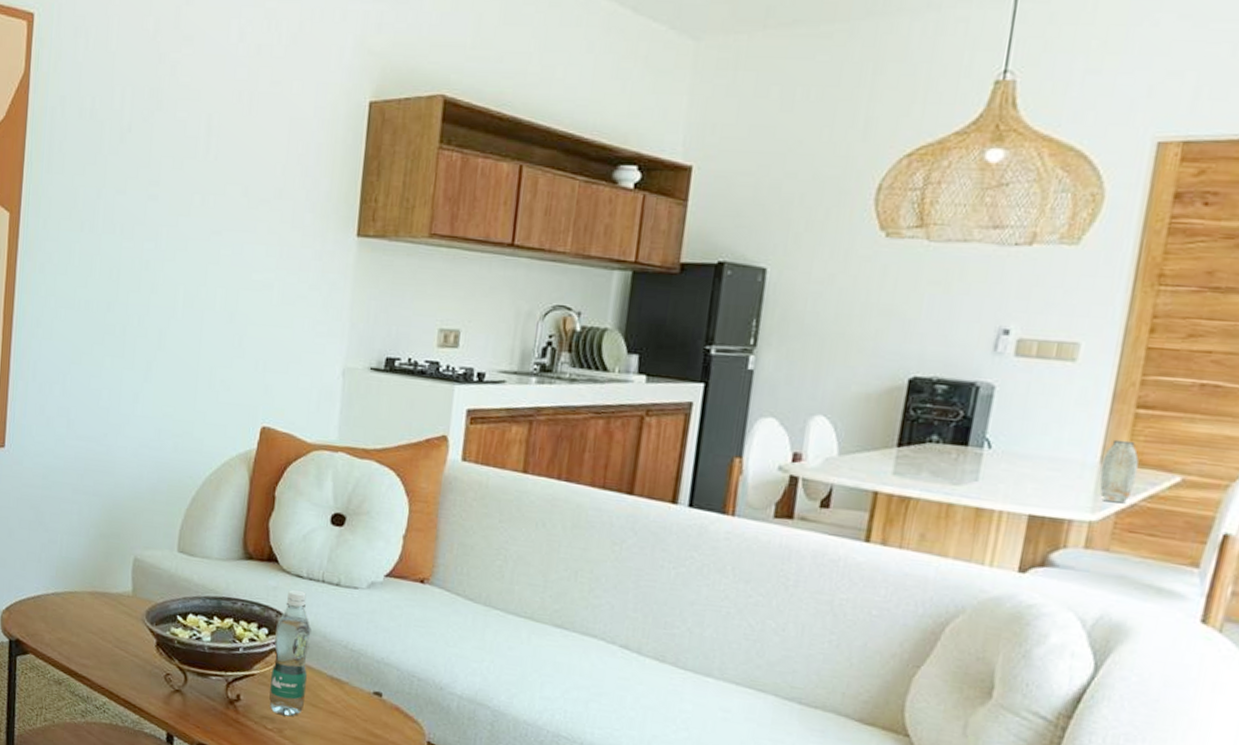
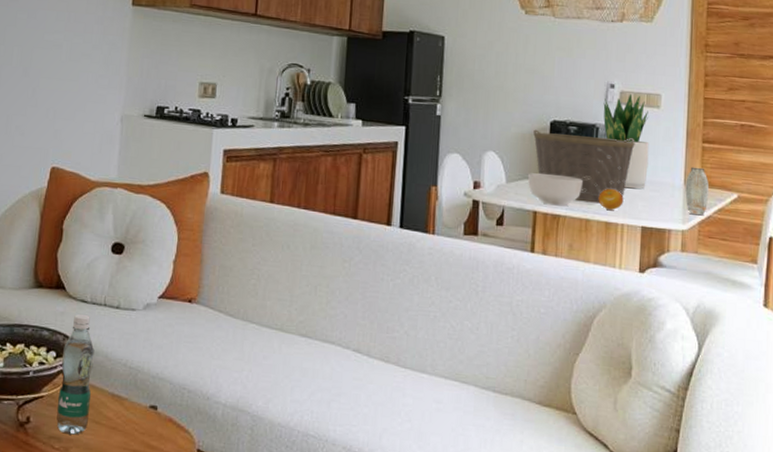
bowl: none [869,443,949,487] -> present [527,173,583,207]
basket: none [882,388,1033,484] -> present [533,129,635,203]
fruit: none [968,464,1007,494] -> present [598,188,624,211]
planter: none [975,343,1057,468] -> present [598,94,649,190]

